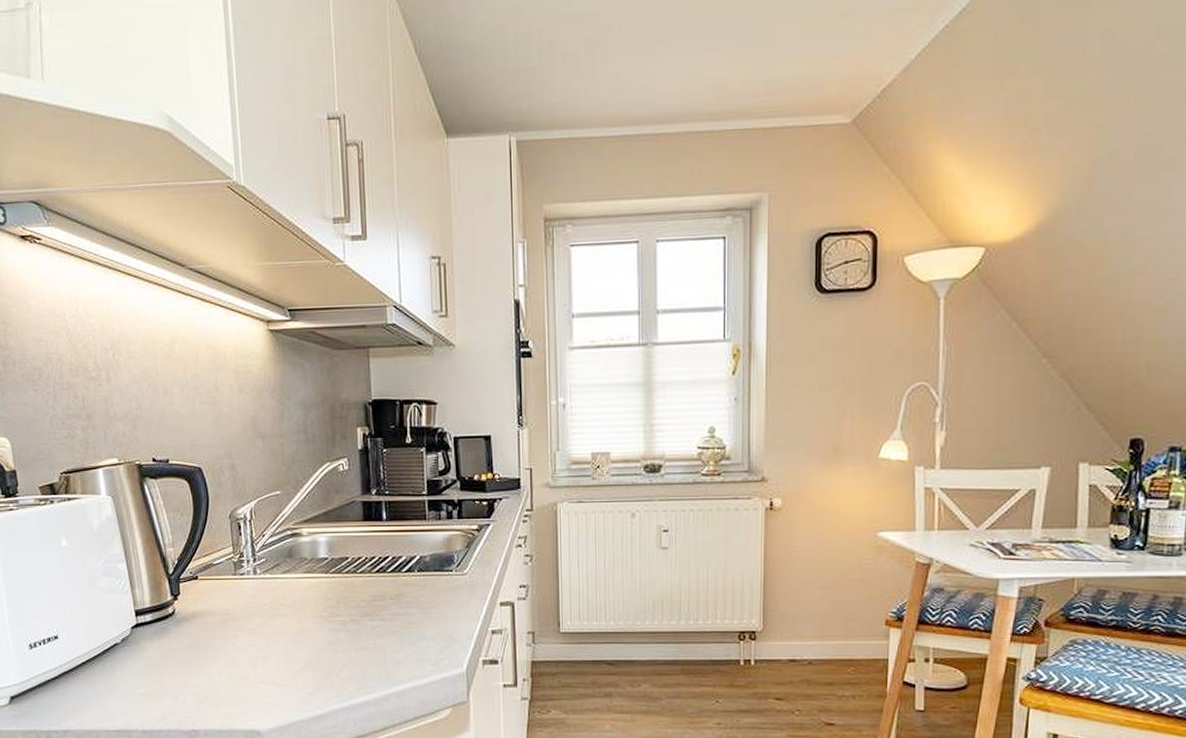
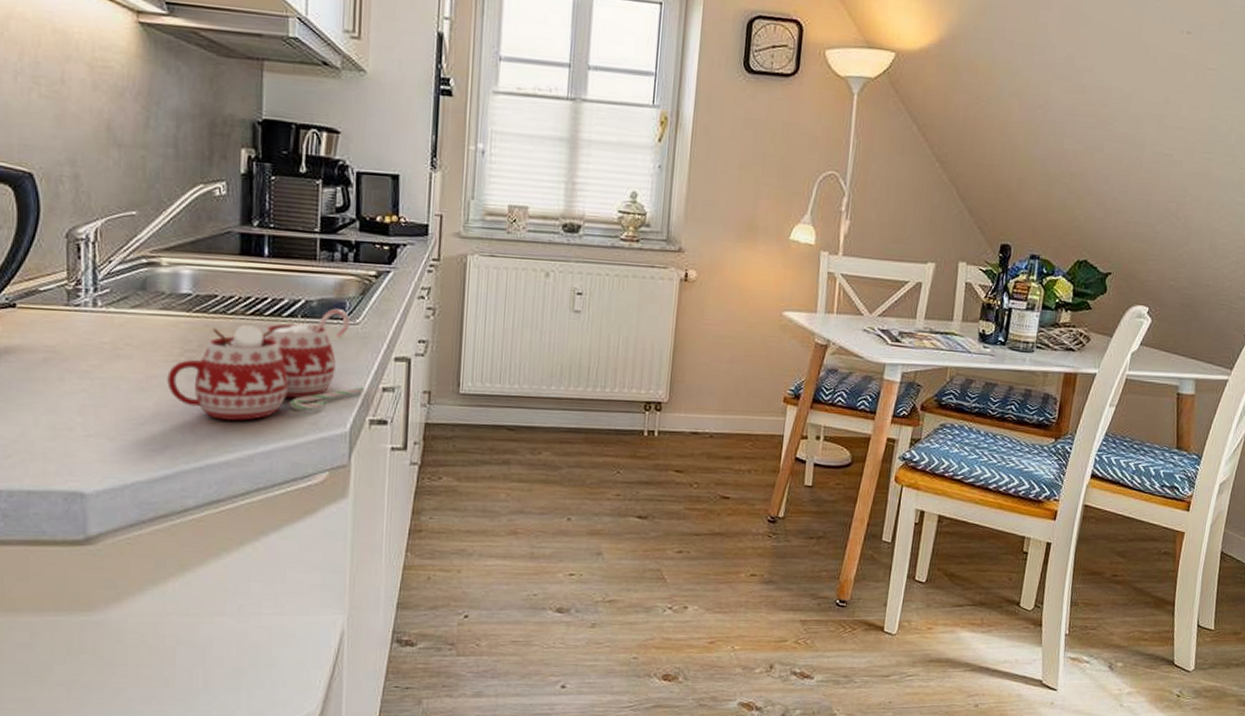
mug: none [314,561,476,665] -> present [167,308,364,421]

